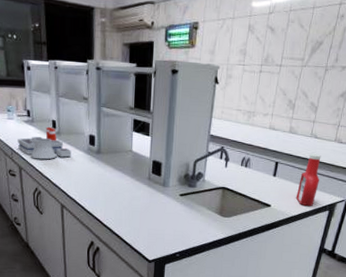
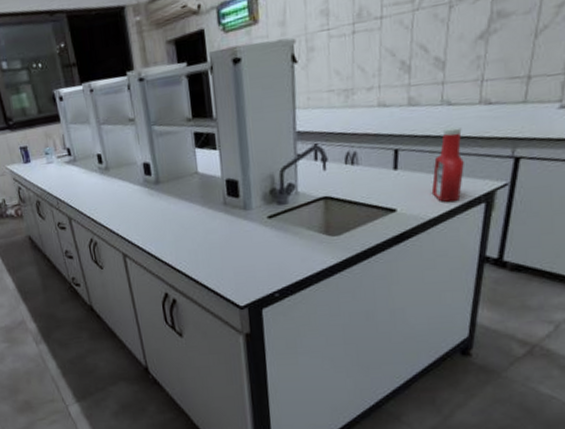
laboratory equipment: present [17,126,71,160] -> none [61,162,126,205]

